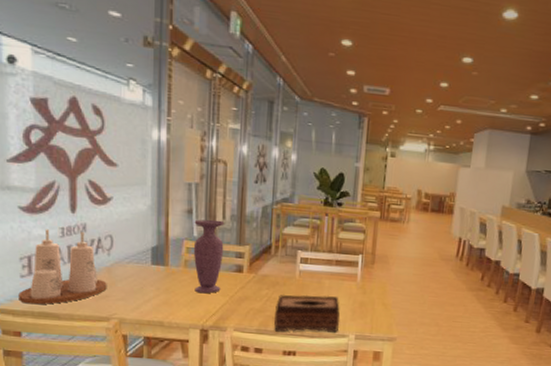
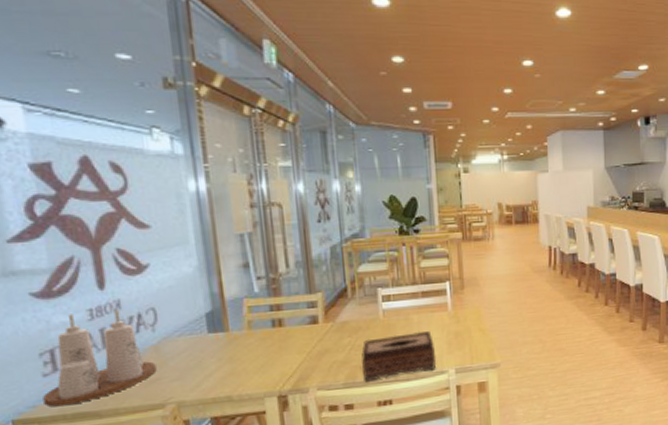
vase: present [193,219,225,294] -> none [252,269,295,356]

